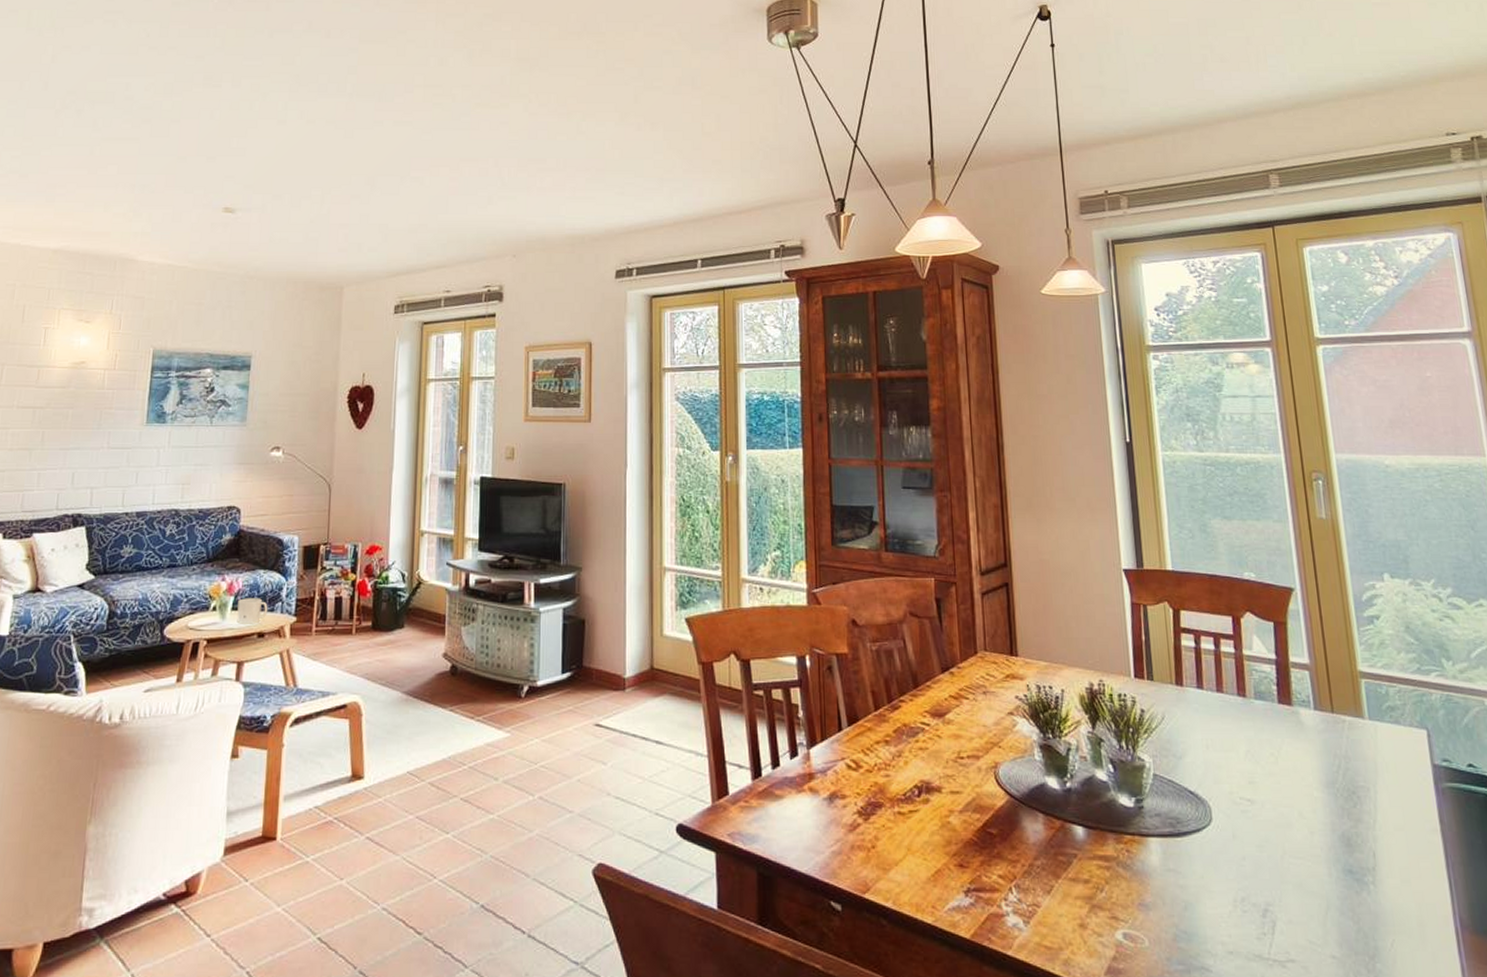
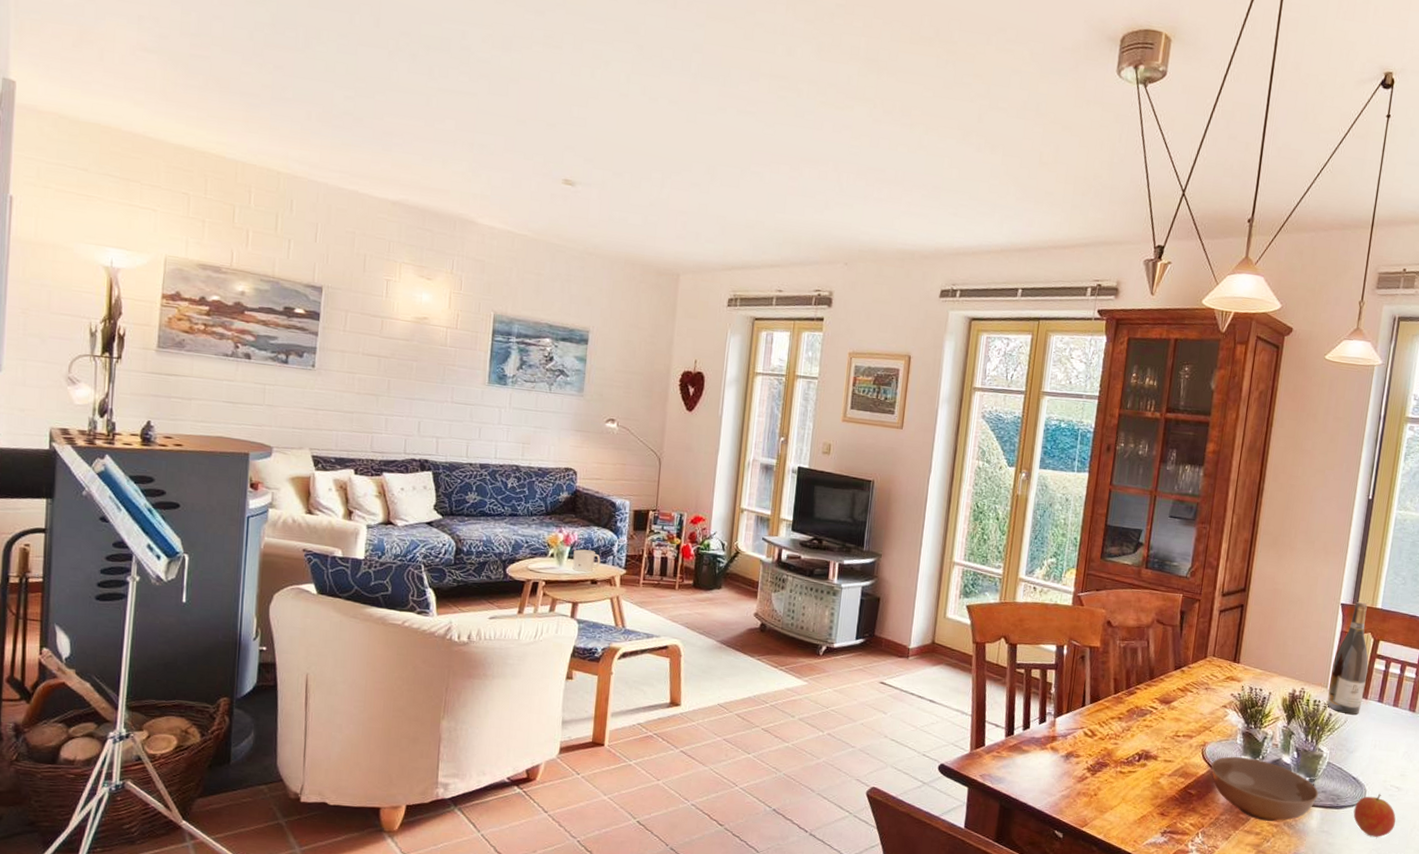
bowl: none [1010,778,1153,862] -> present [1211,756,1319,822]
wine bottle: none [1130,565,1178,707] -> present [1327,602,1369,714]
fruit: none [1201,811,1260,871] -> present [1353,794,1396,837]

